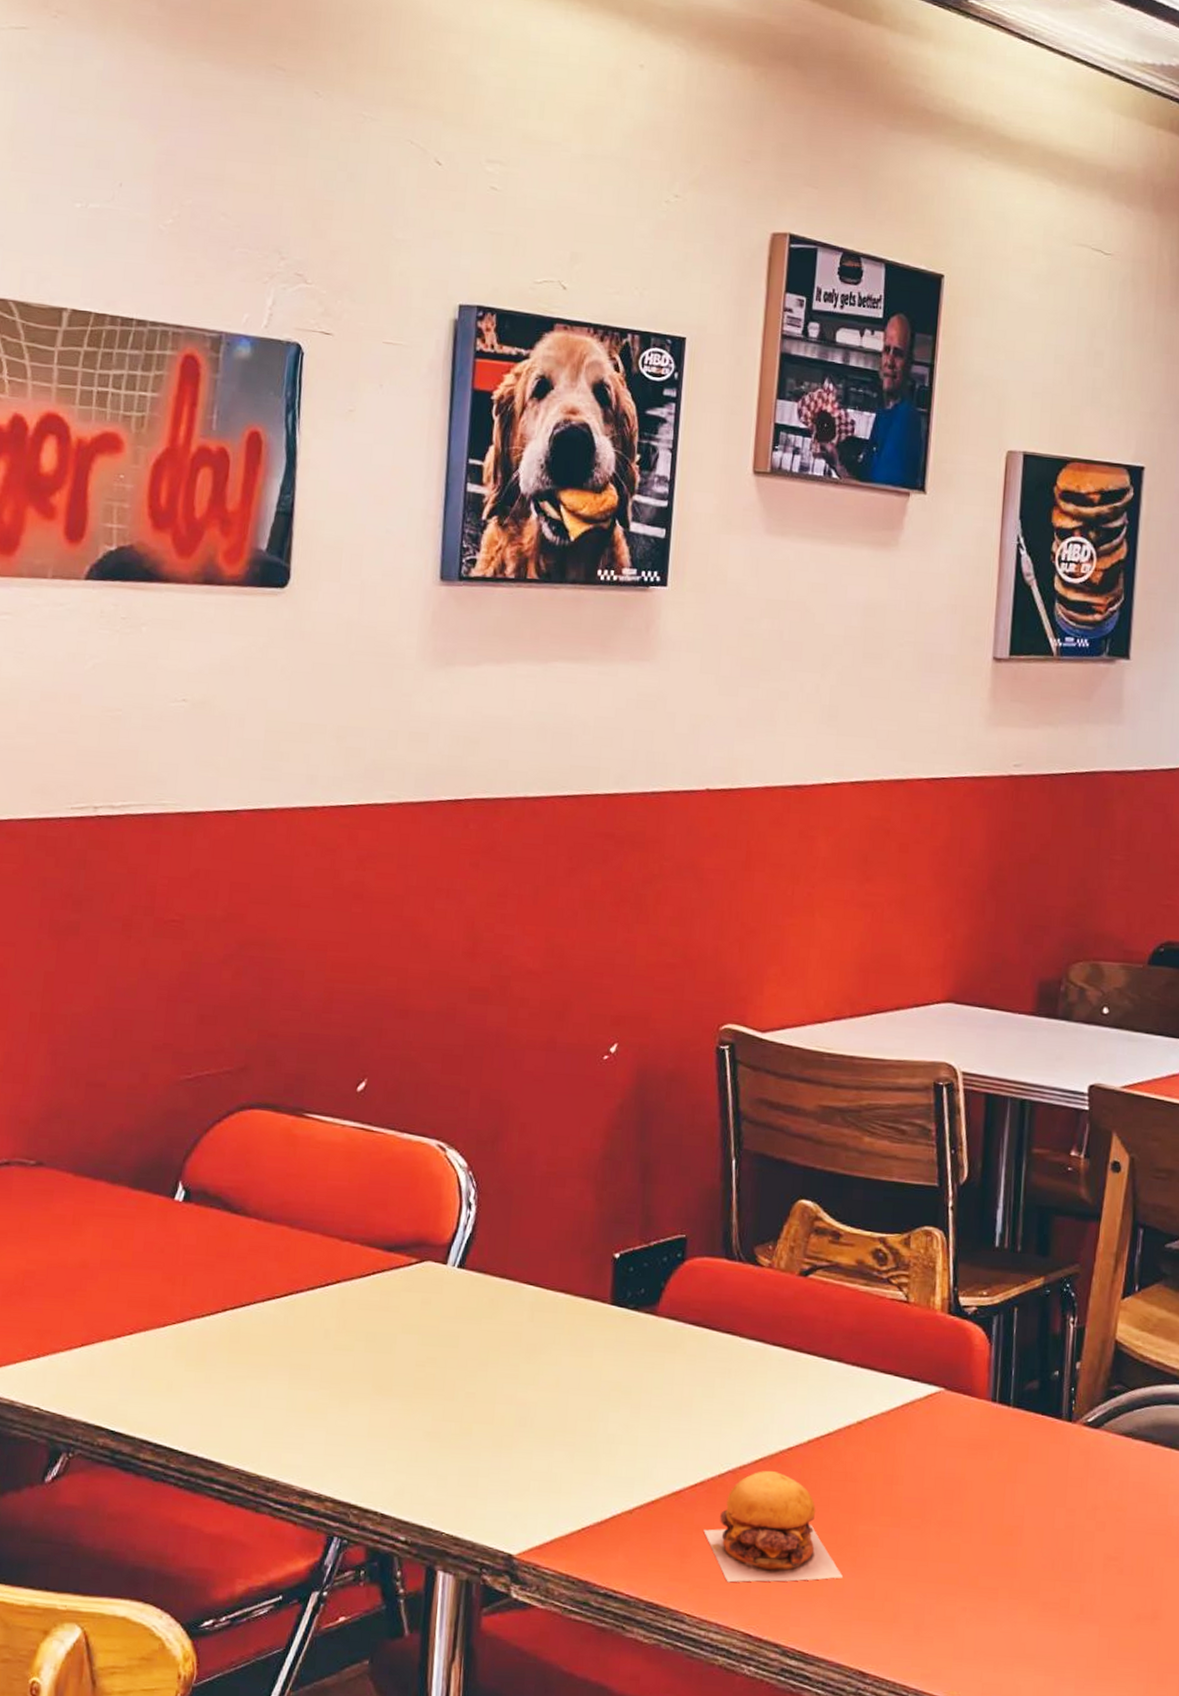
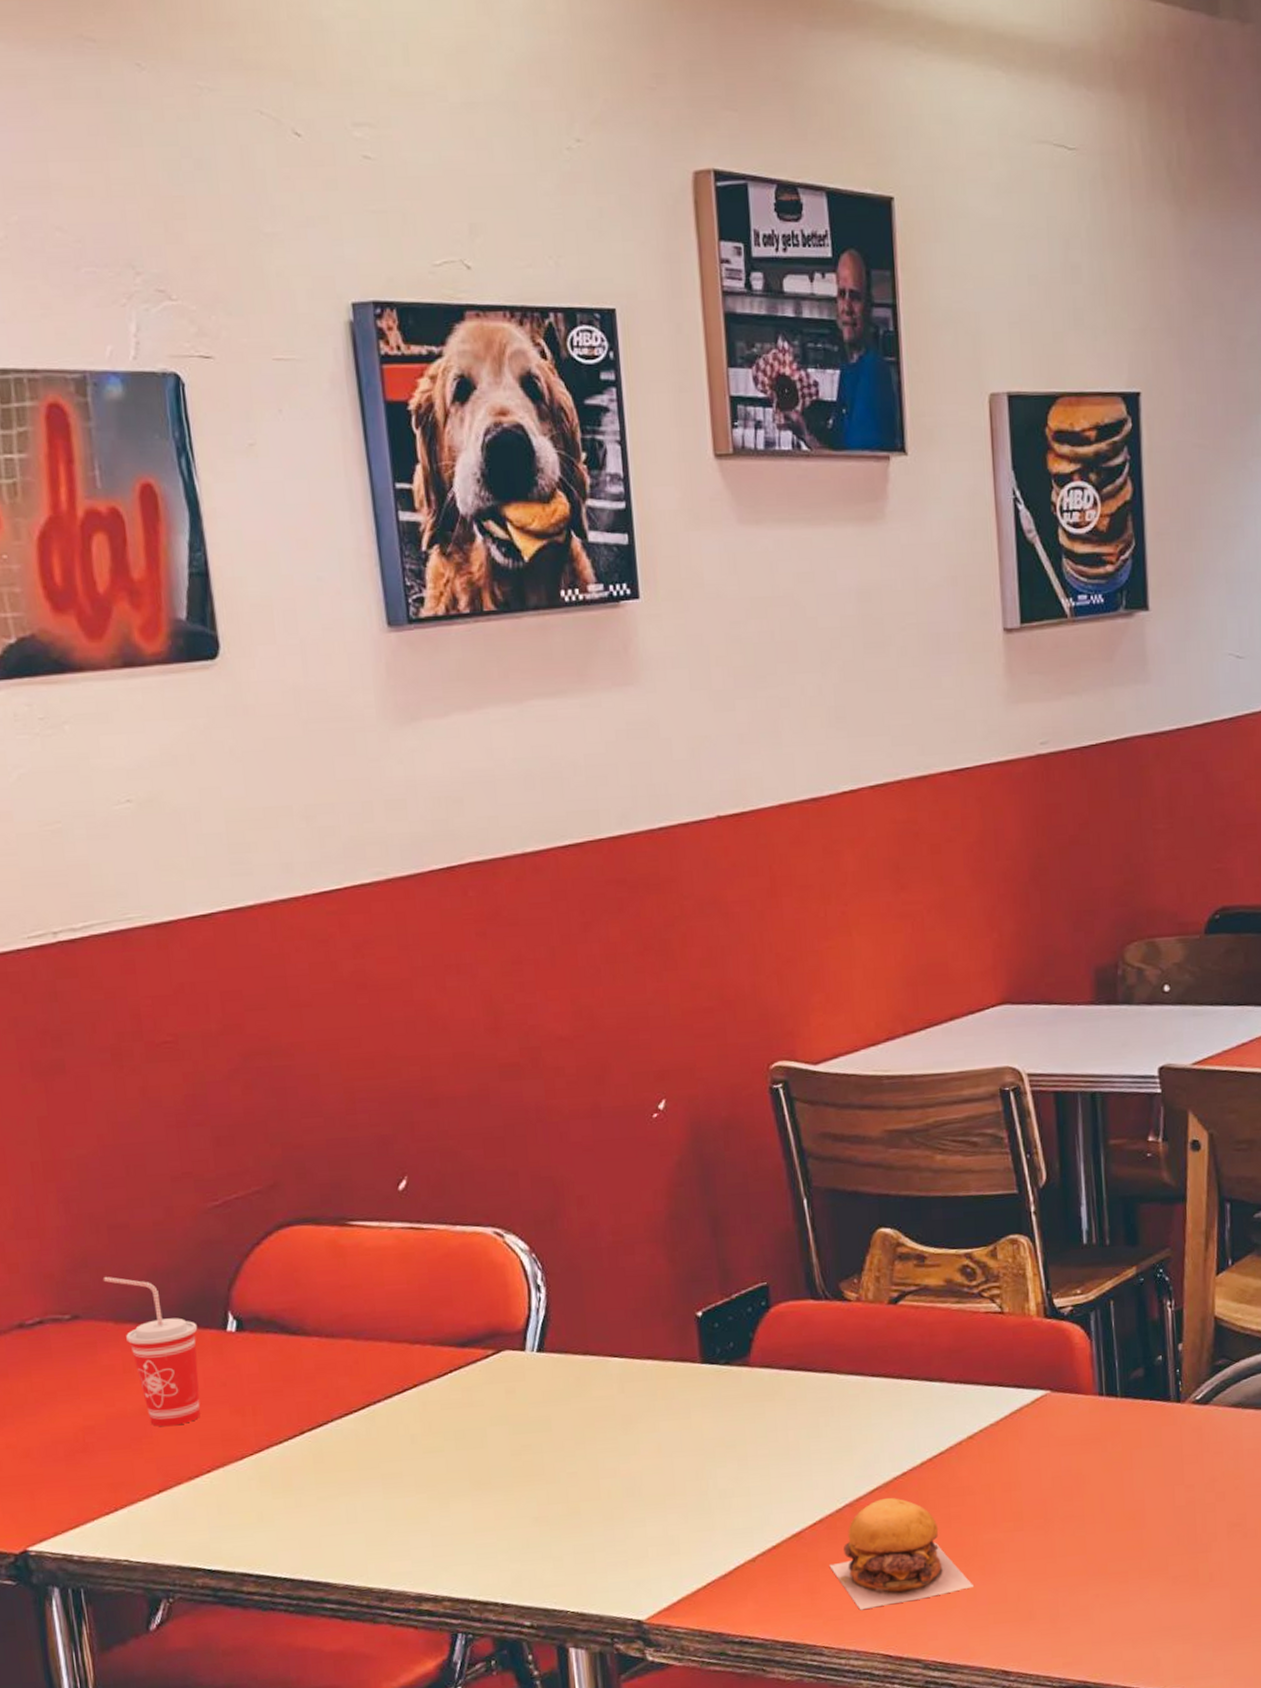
beverage cup: none [72,1129,149,1284] -> present [103,1276,201,1427]

